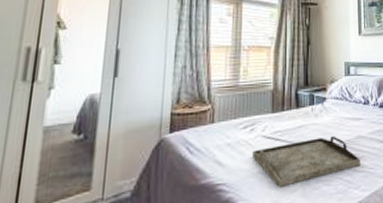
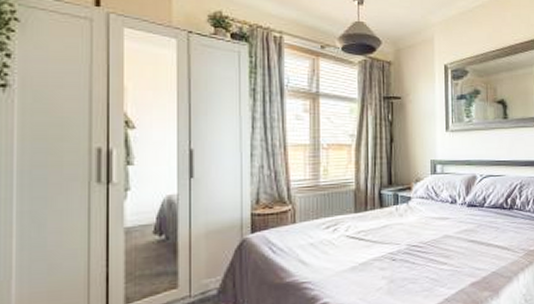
serving tray: present [253,135,361,187] -> none [336,235,447,285]

